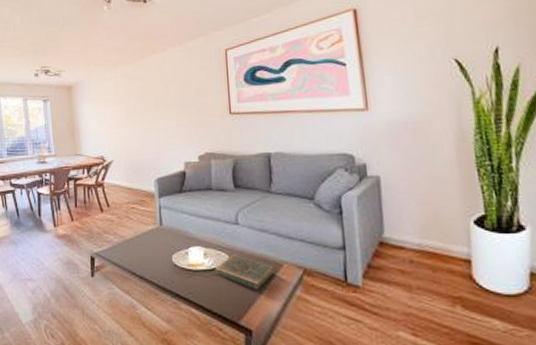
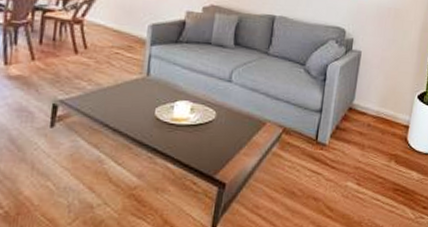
book: present [214,255,273,290] -> none [199,111,256,146]

